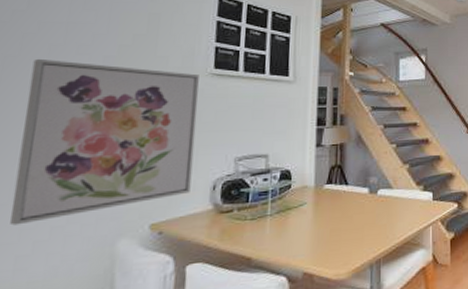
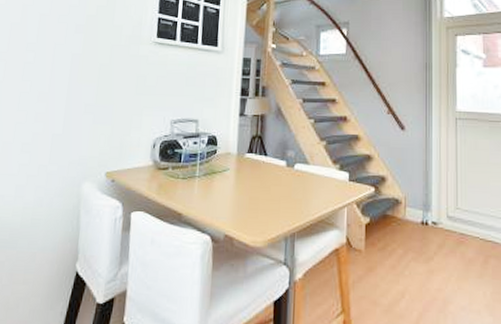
wall art: present [9,58,199,226] -> none [13,26,145,161]

